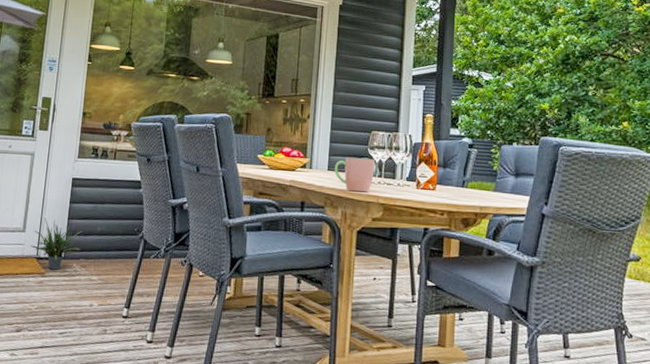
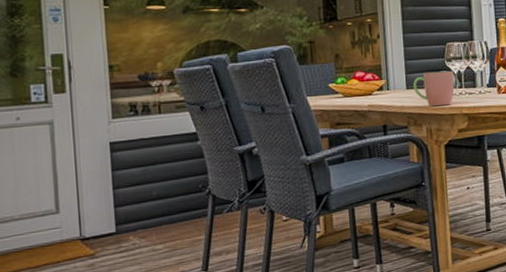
potted plant: present [30,217,83,270] -> none [69,192,136,249]

